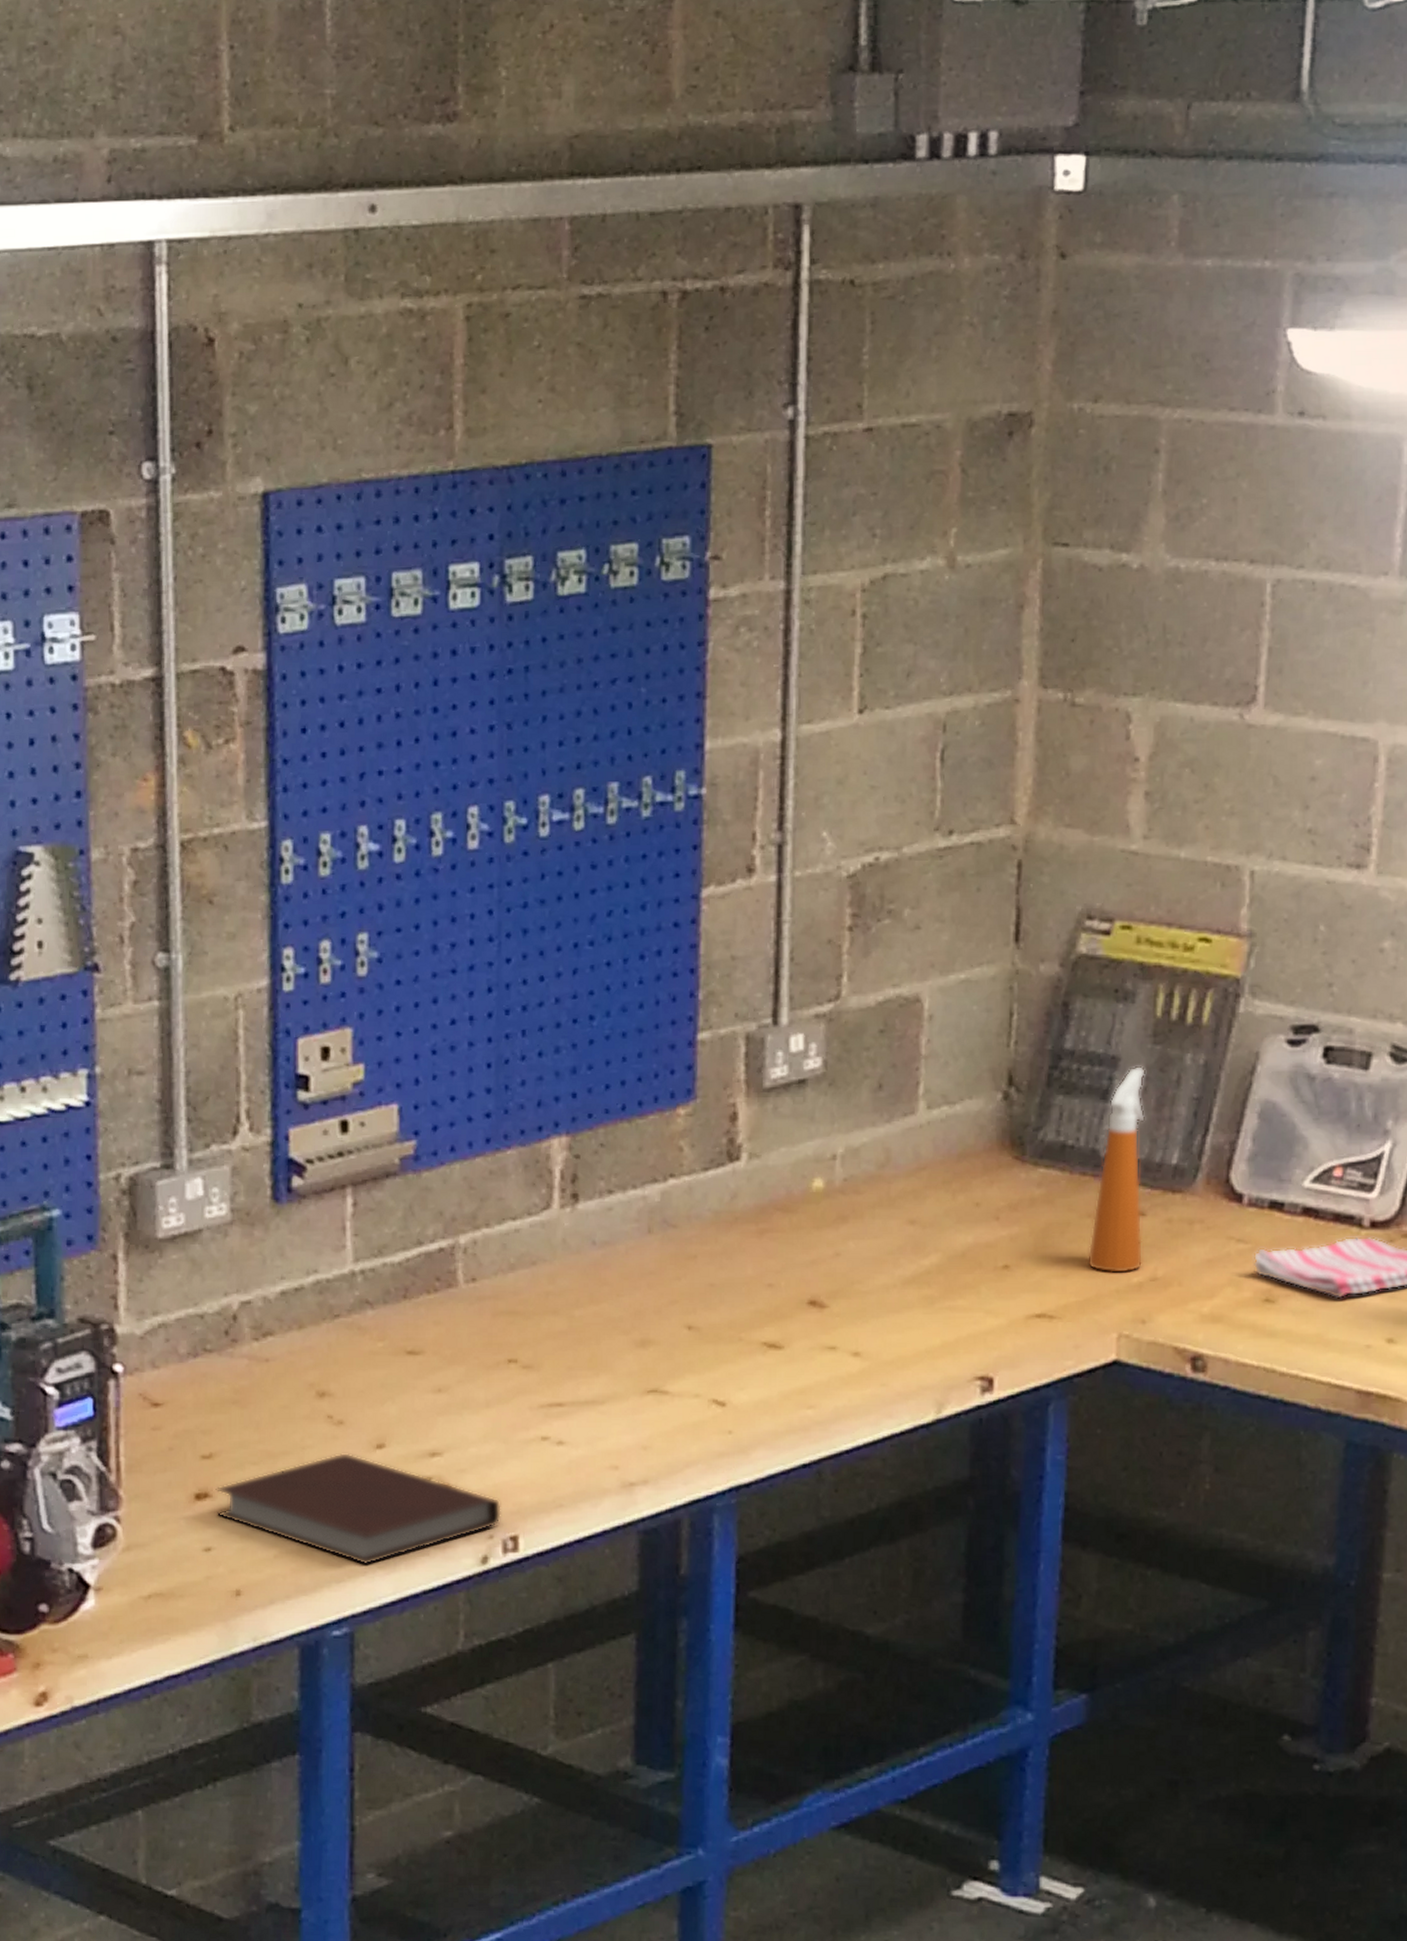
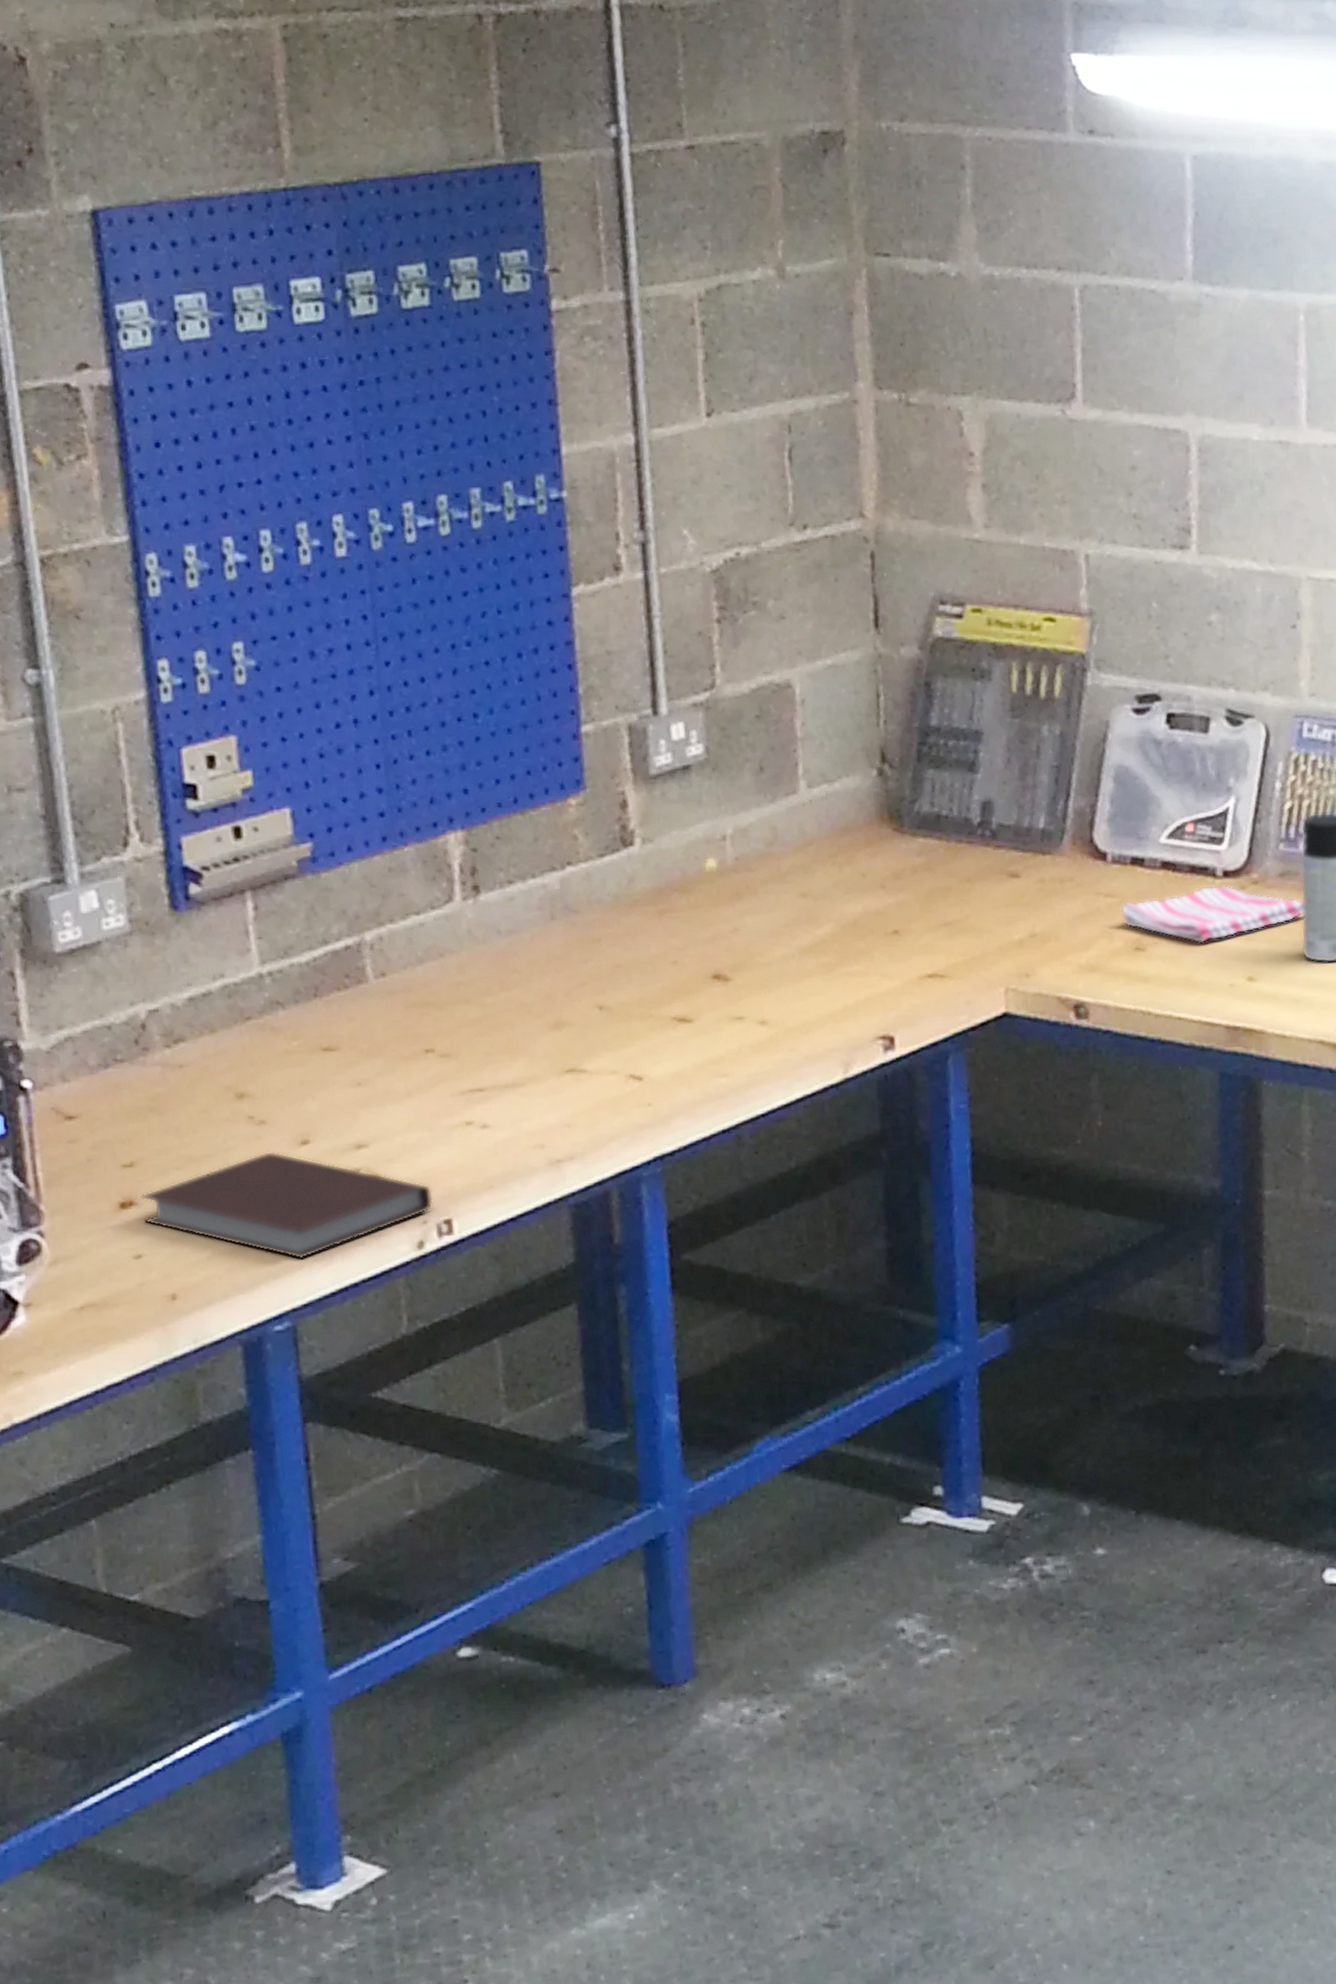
spray bottle: present [1086,1066,1145,1274] -> none [969,739,1022,933]

